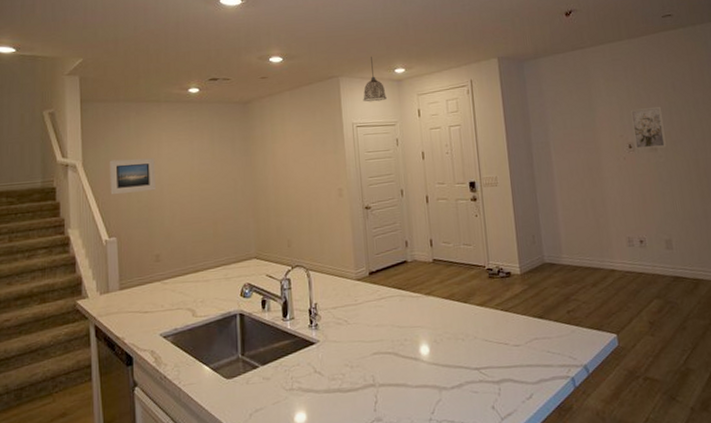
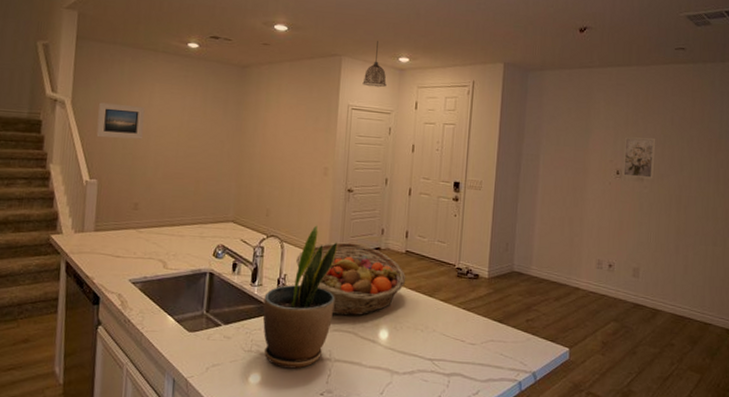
potted plant: none [298,248,370,402] -> present [262,225,338,369]
fruit basket: none [324,260,438,338] -> present [296,242,406,316]

